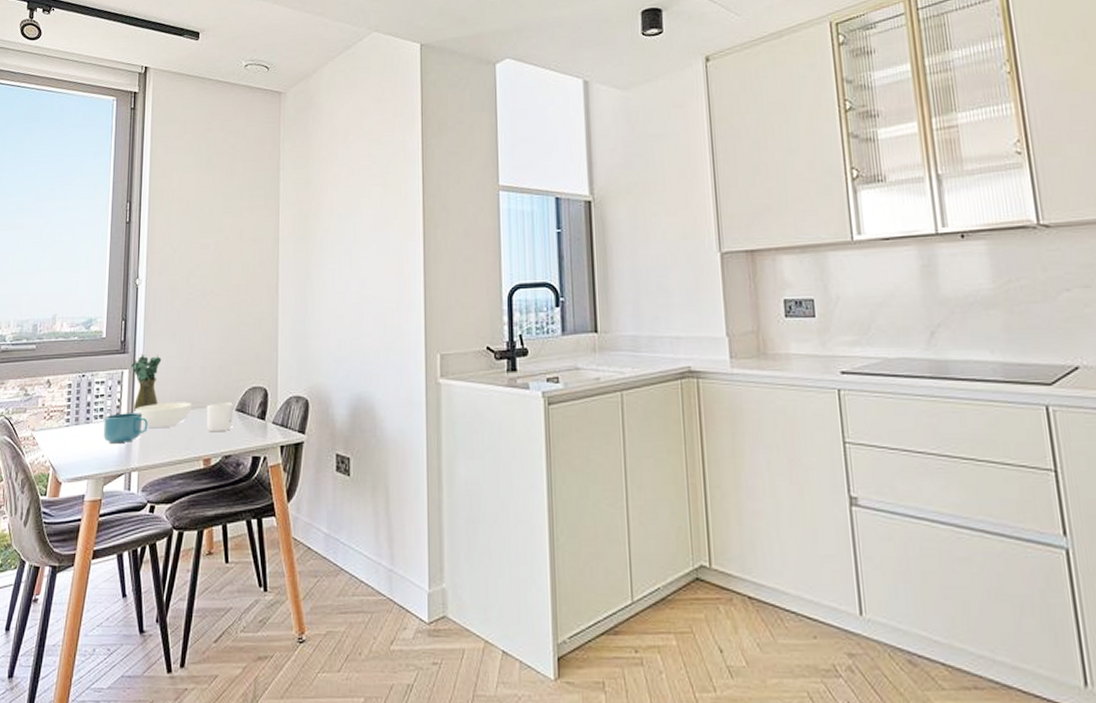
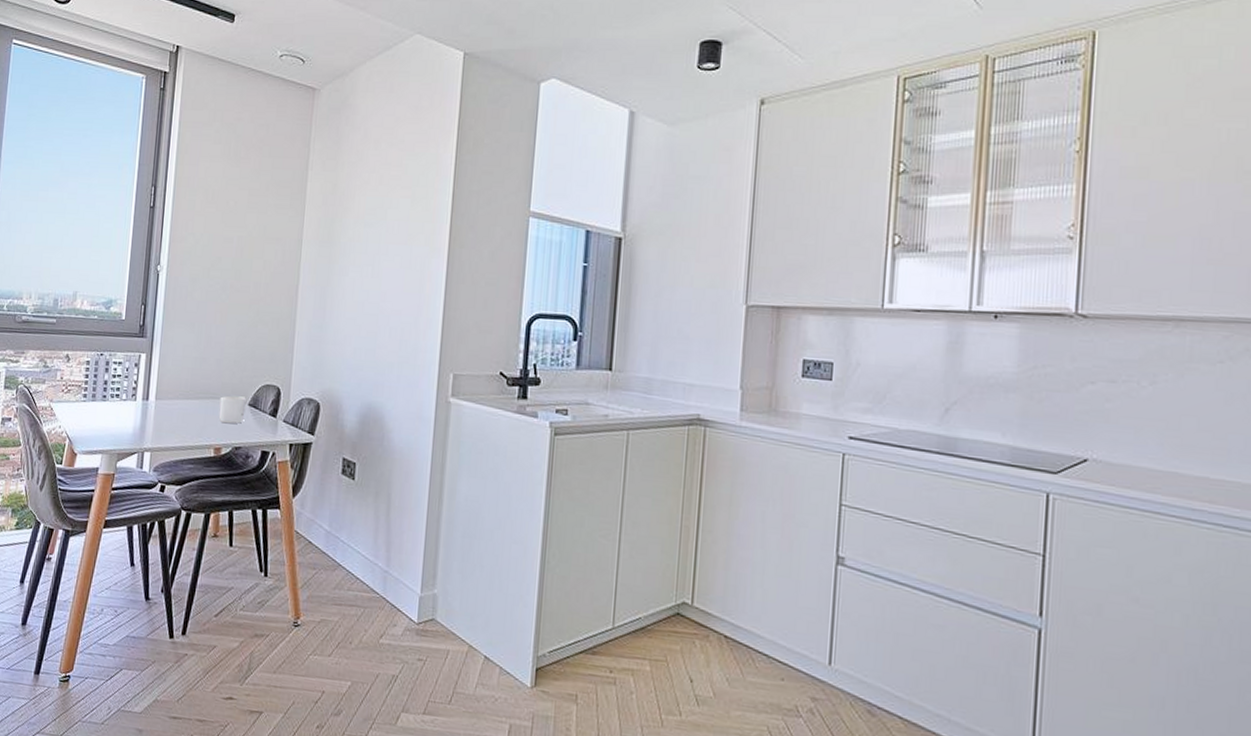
cup: present [103,413,148,444] -> none [118,394,163,424]
vase: present [131,353,162,414] -> none [148,339,179,398]
bowl: present [135,402,192,429] -> none [151,389,206,414]

